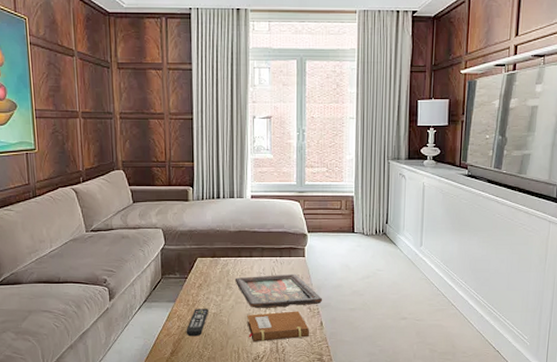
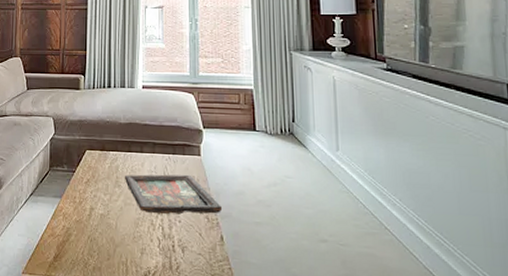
remote control: present [186,309,209,337] -> none [71,207,96,241]
notebook: present [247,311,310,342] -> none [137,219,209,254]

